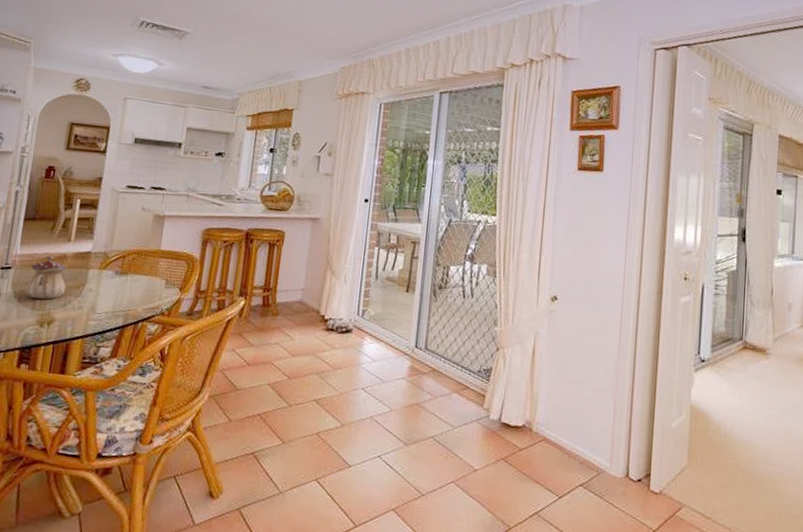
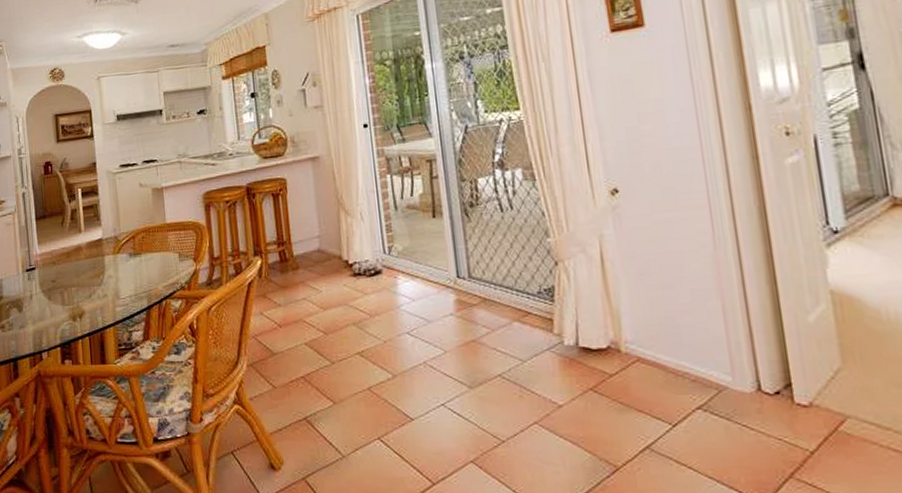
teapot: present [26,255,66,299] -> none [52,250,88,294]

